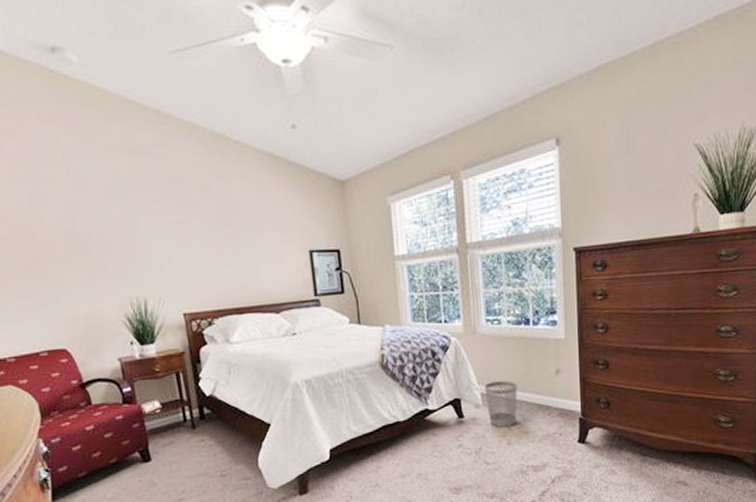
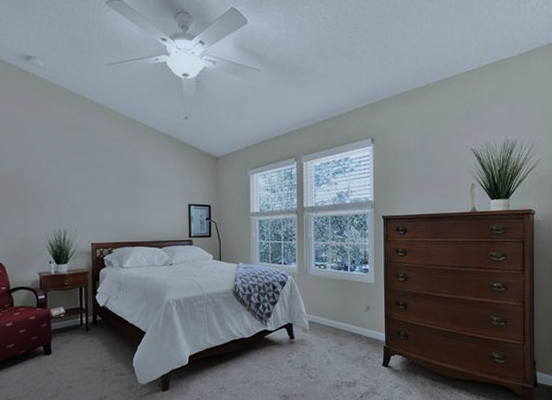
wastebasket: present [484,380,517,428] -> none [311,312,336,349]

